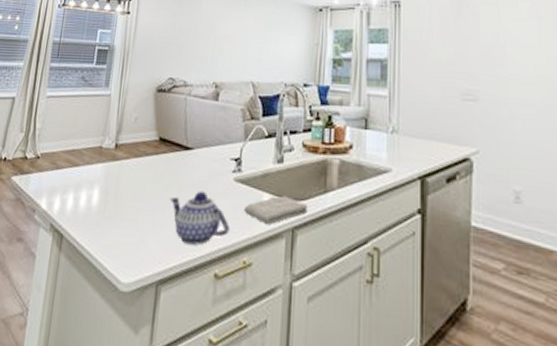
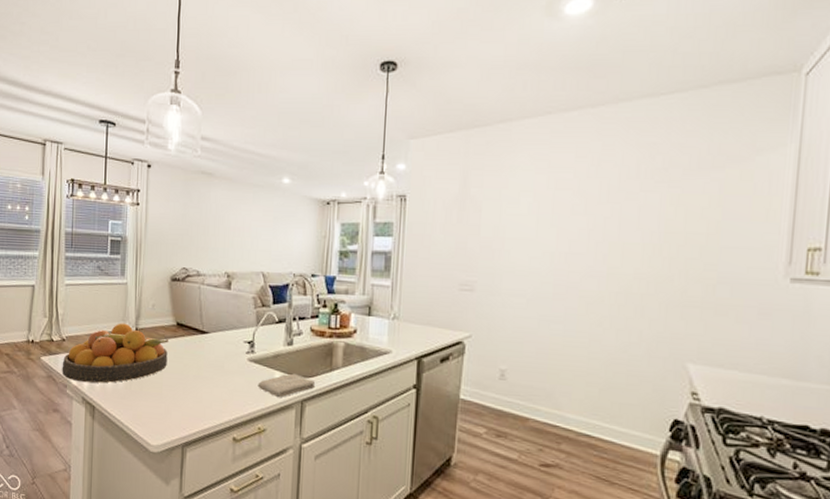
fruit bowl: none [32,138,150,207] -> present [62,323,169,383]
teapot: present [169,191,230,245] -> none [189,369,245,415]

